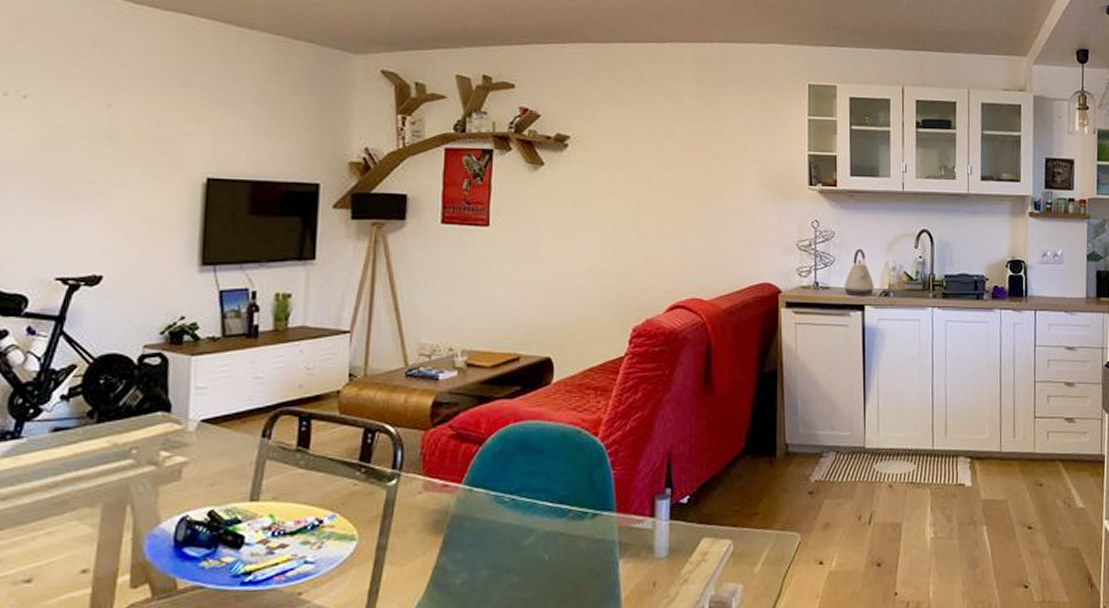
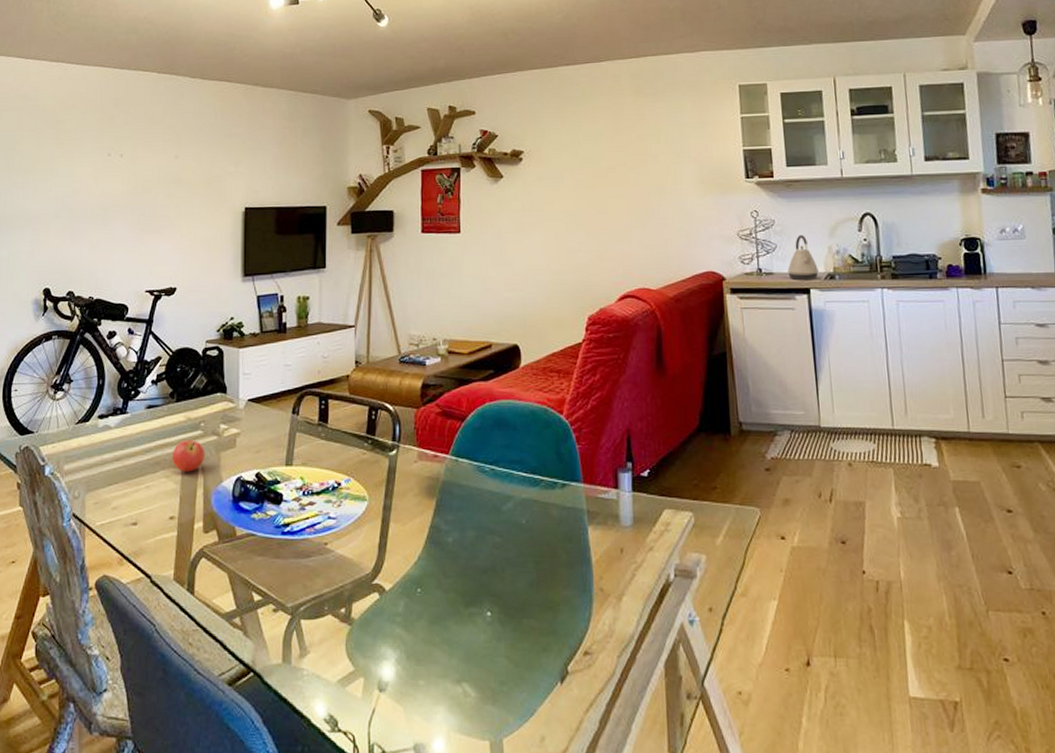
fruit: none [87,471,138,512] -> present [171,439,206,472]

